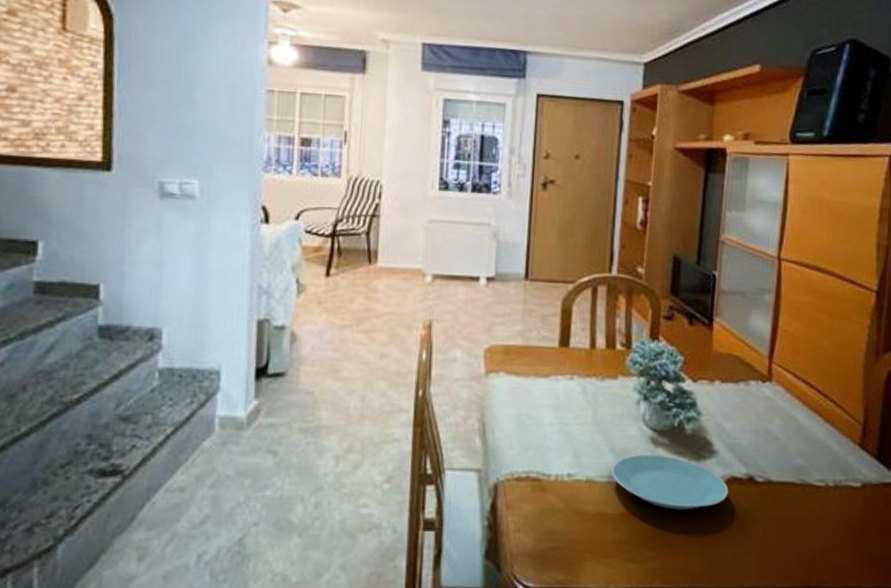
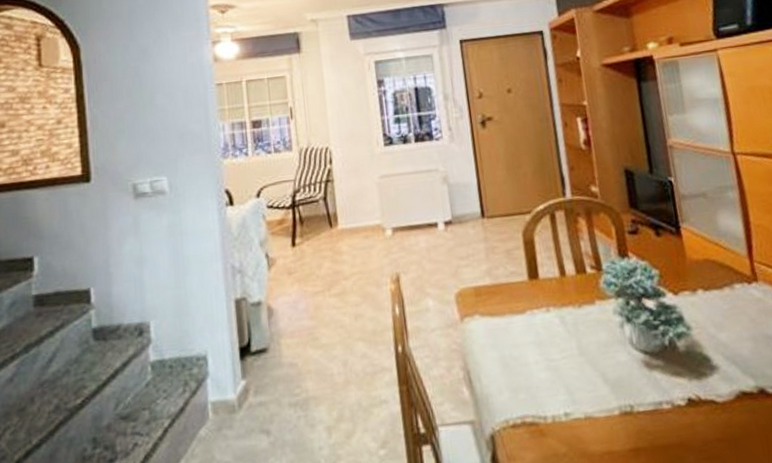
plate: present [611,454,729,510] -> none [609,378,741,438]

